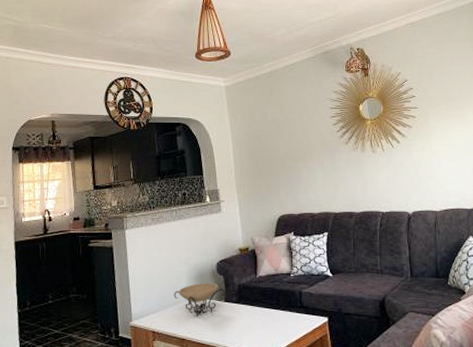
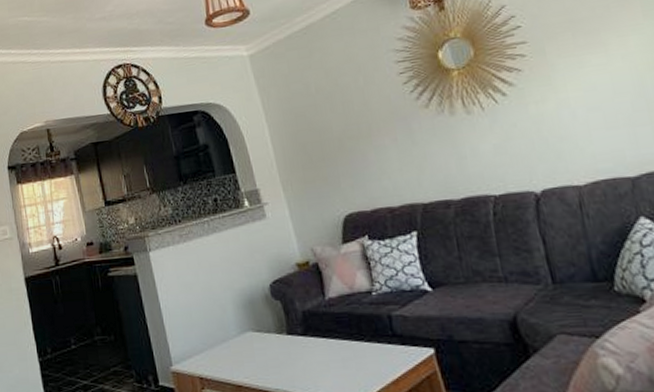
decorative bowl: present [174,284,226,316] -> none [219,312,287,356]

